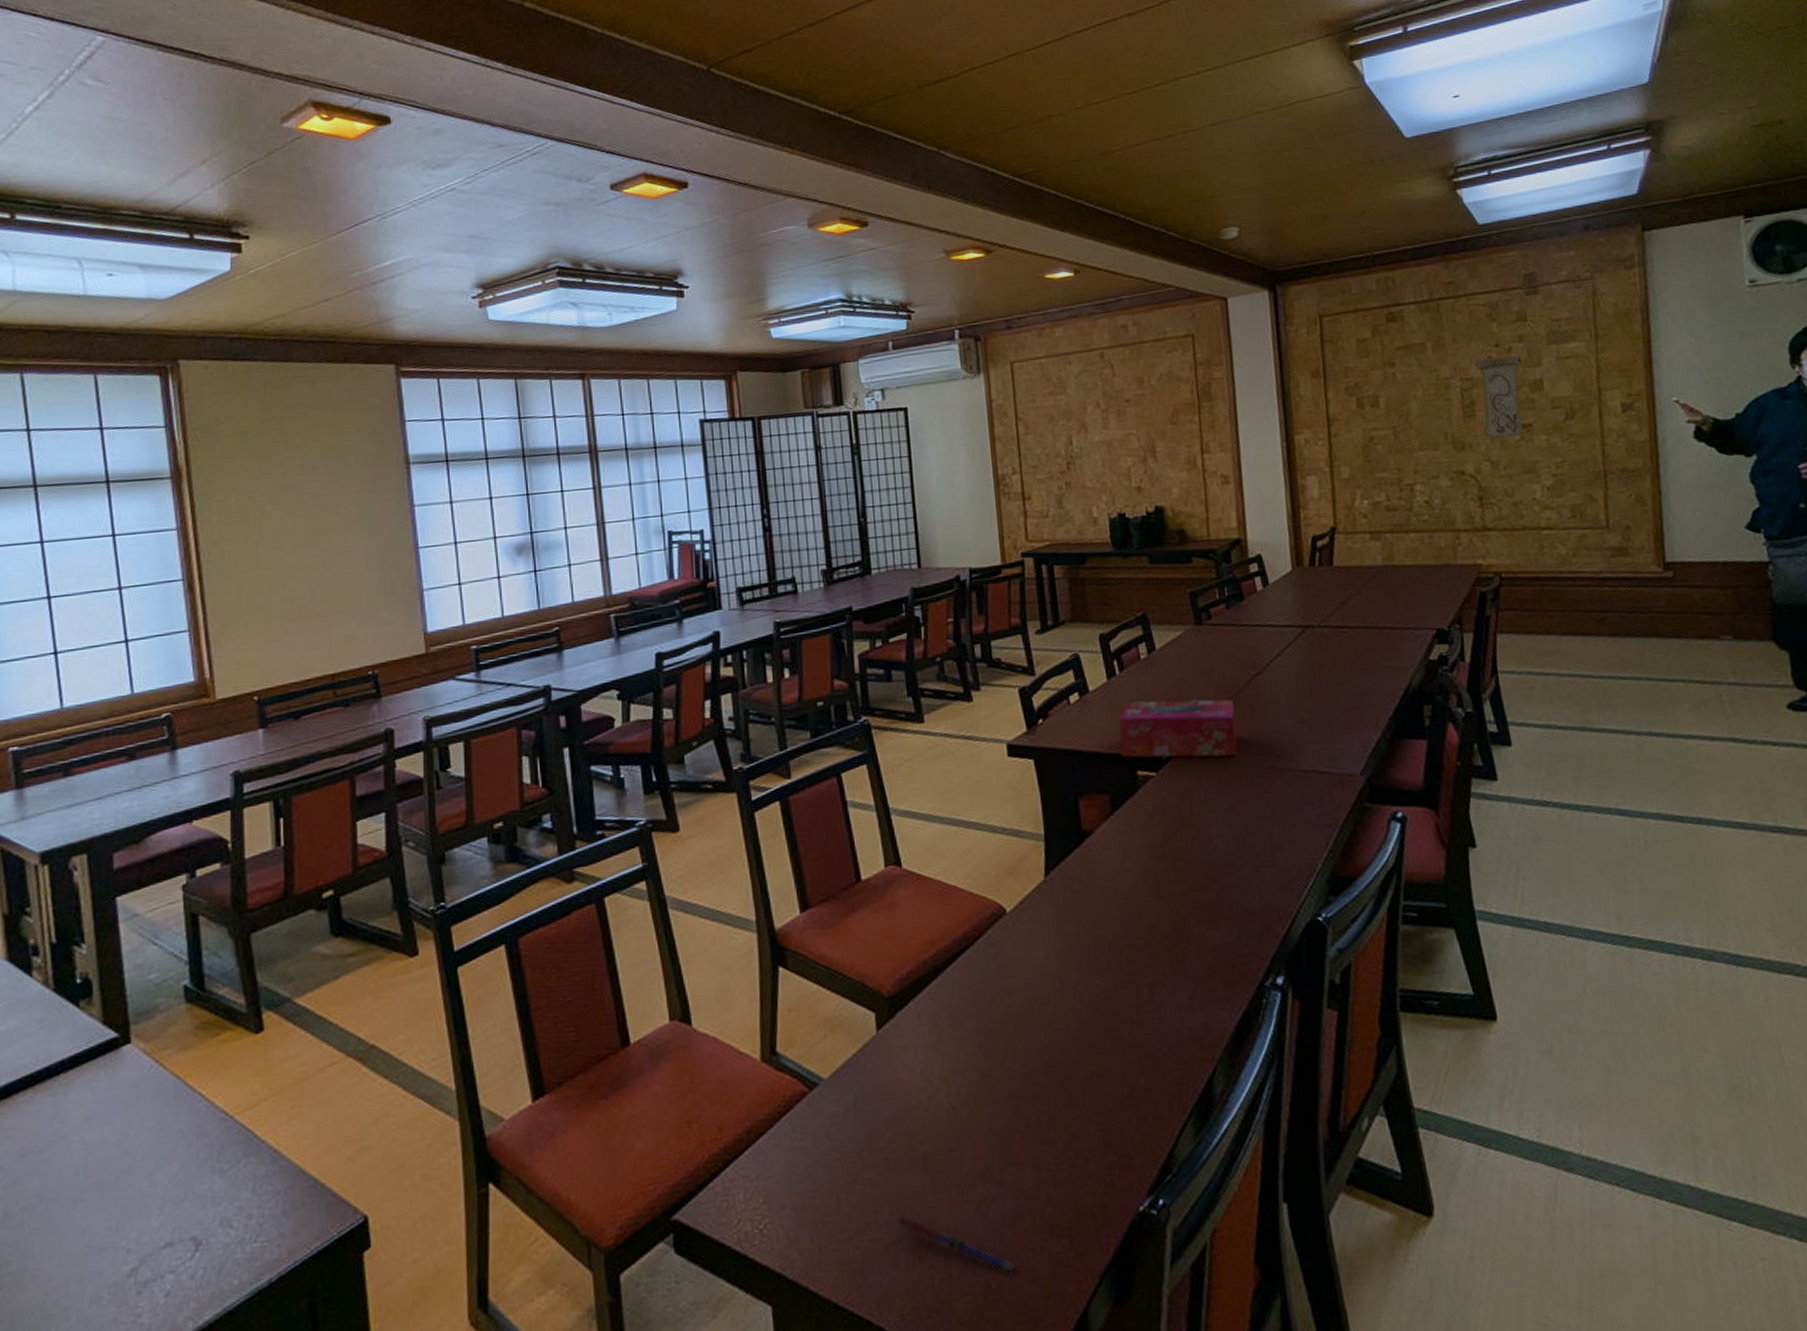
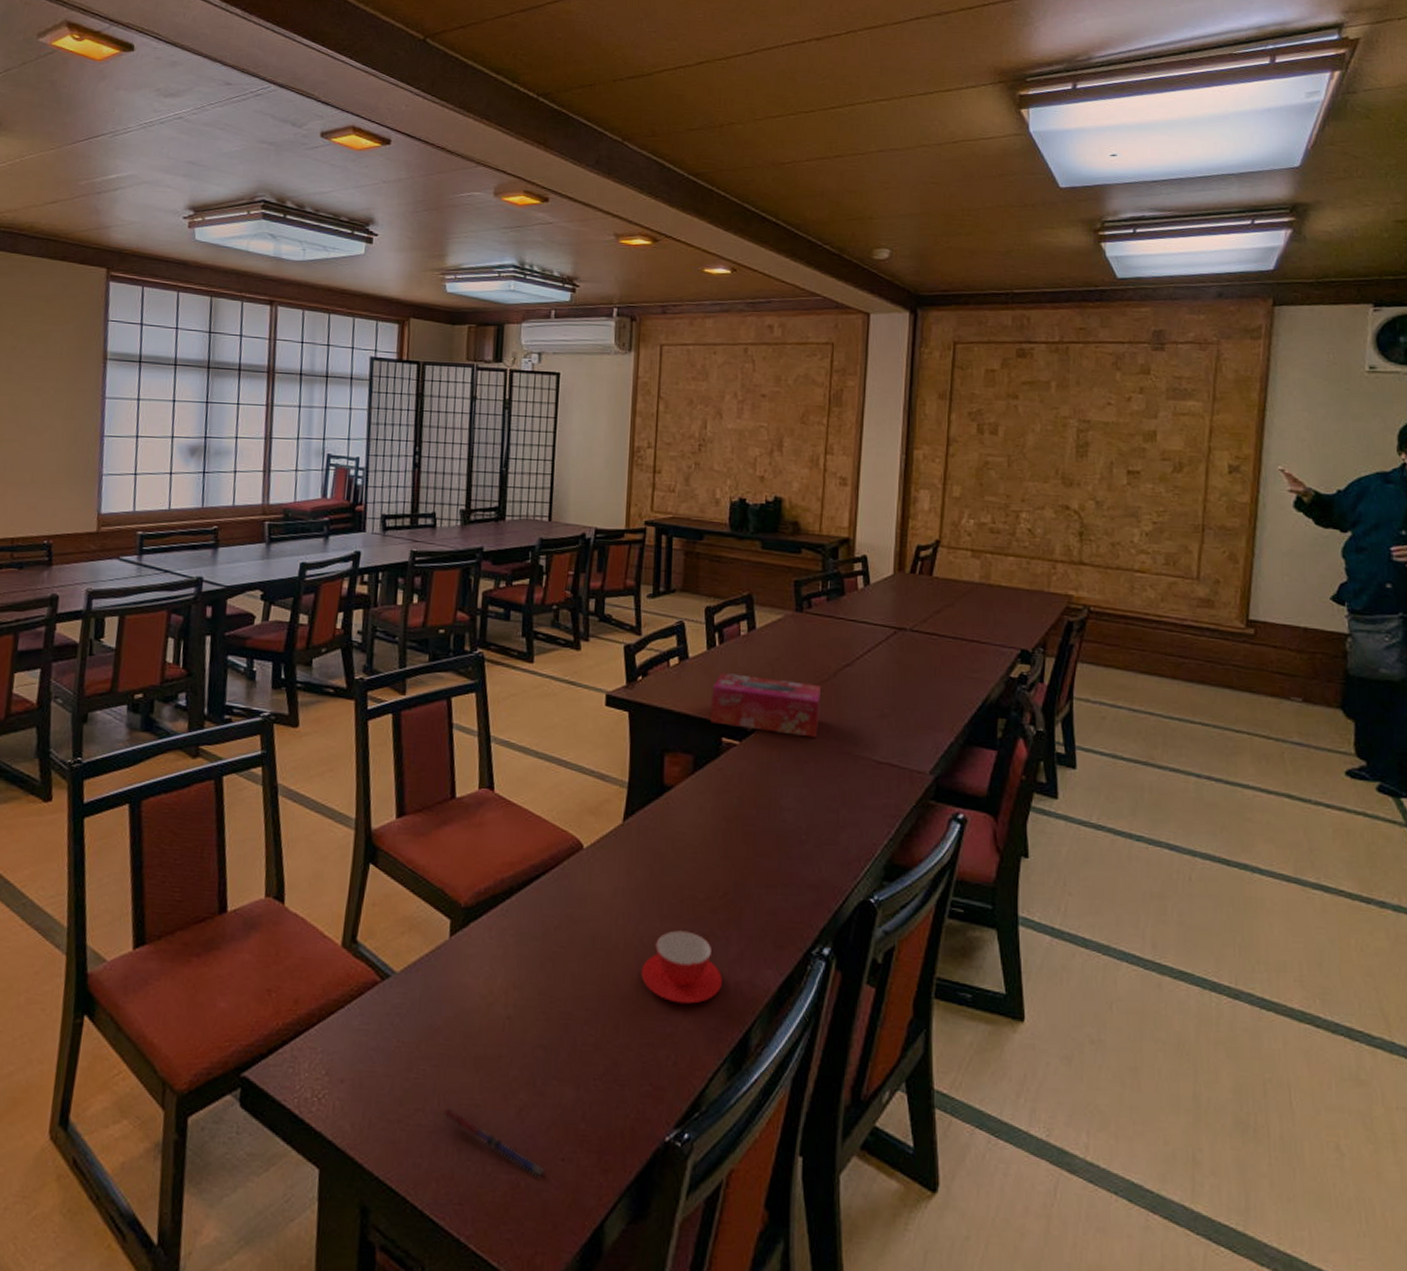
teacup: none [1087,983,1176,1062] -> present [641,930,722,1004]
wall scroll: present [1475,342,1523,438] -> none [1093,390,1139,481]

